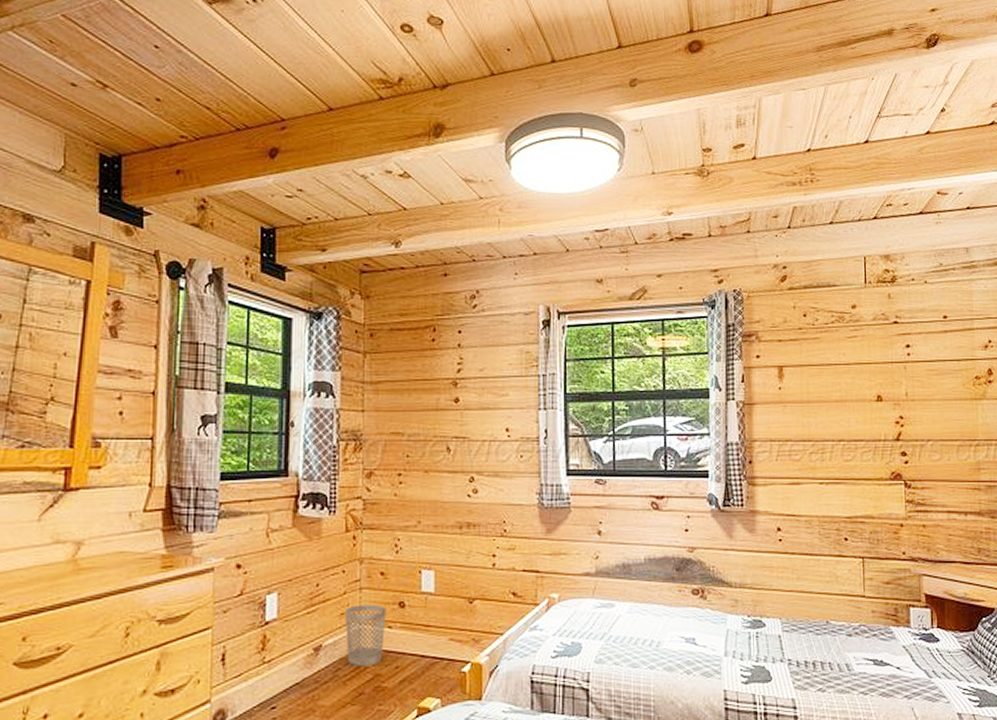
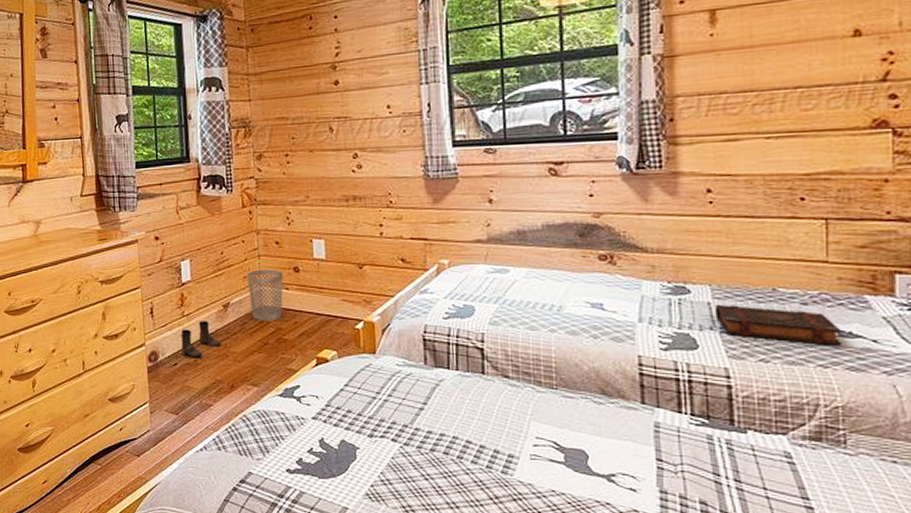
boots: none [257,668,308,716] -> present [180,321,222,358]
book: none [784,636,876,674] -> present [715,304,842,345]

